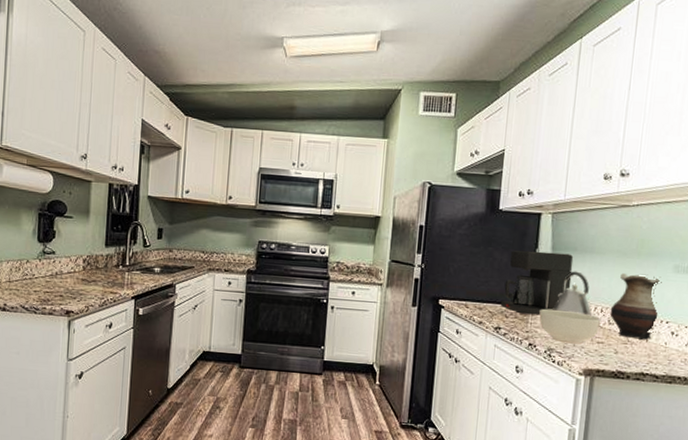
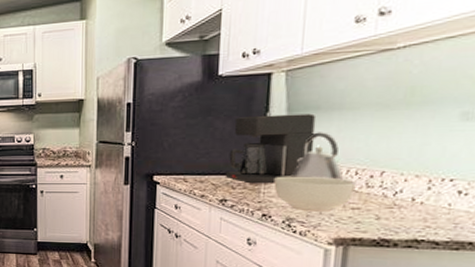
vase: present [610,273,662,341] -> none [368,127,443,204]

